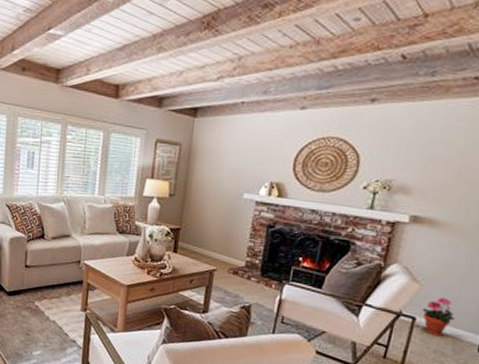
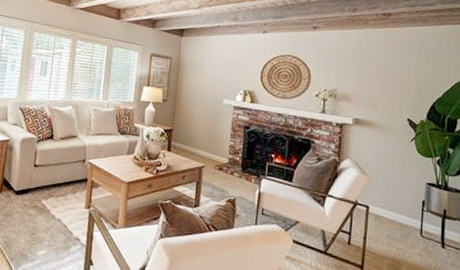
potted plant: present [422,297,456,337] -> none [373,187,399,223]

